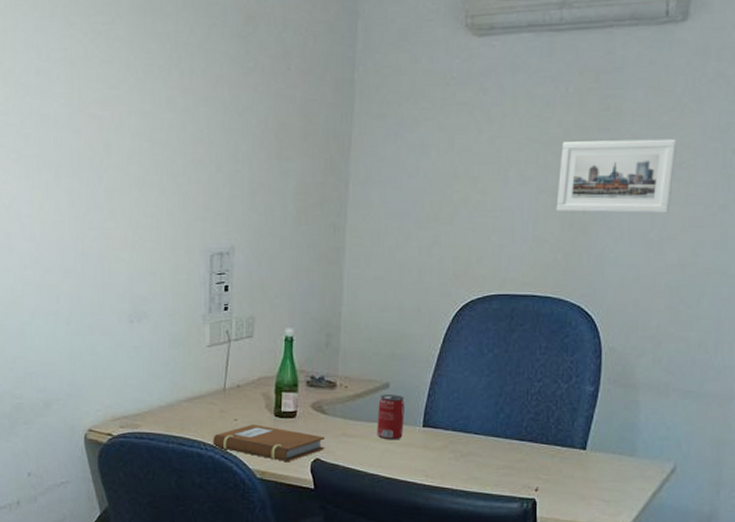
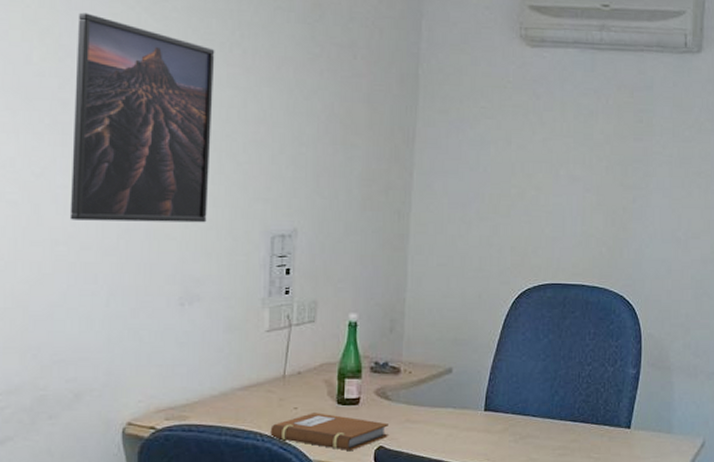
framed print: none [34,50,155,246] -> present [69,12,215,223]
beverage can: present [377,395,405,440] -> none [440,380,467,425]
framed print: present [556,138,677,214] -> none [600,147,696,215]

